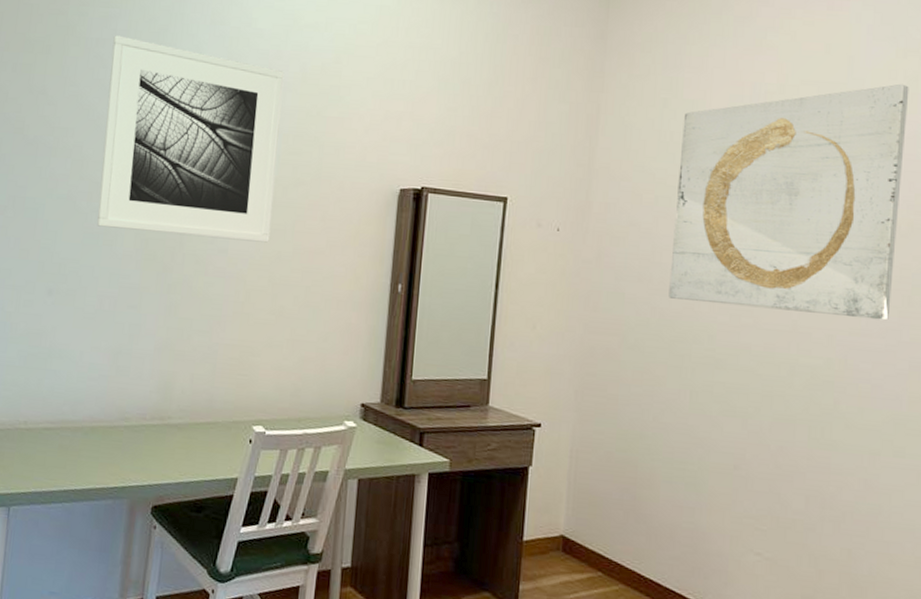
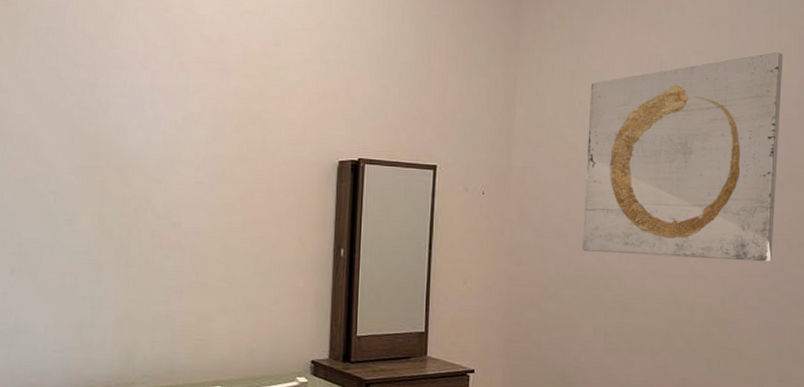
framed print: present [97,35,285,243] -> none [55,24,227,216]

